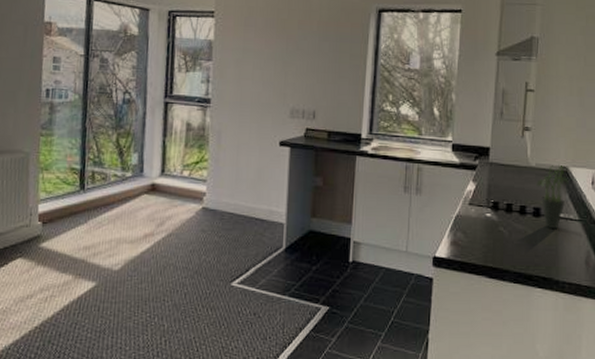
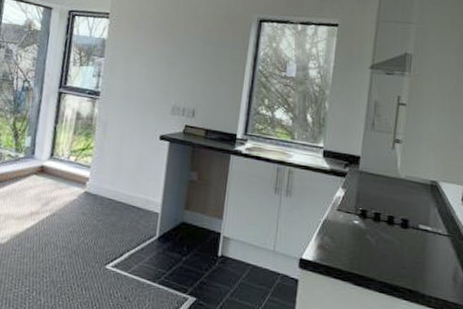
potted plant: present [536,164,569,230] -> none [405,178,438,243]

